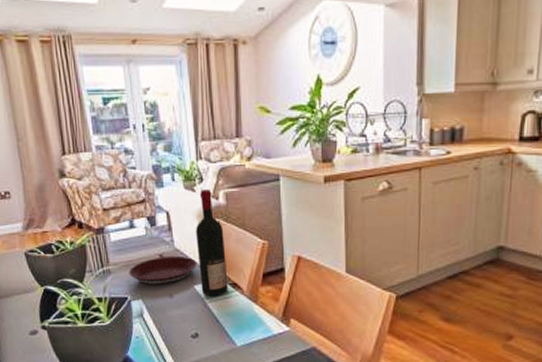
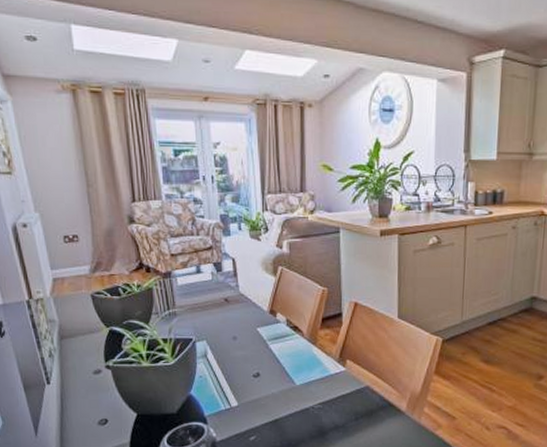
plate: present [128,257,197,285] -> none [194,301,261,327]
wine bottle: present [196,189,228,297] -> none [260,239,289,339]

